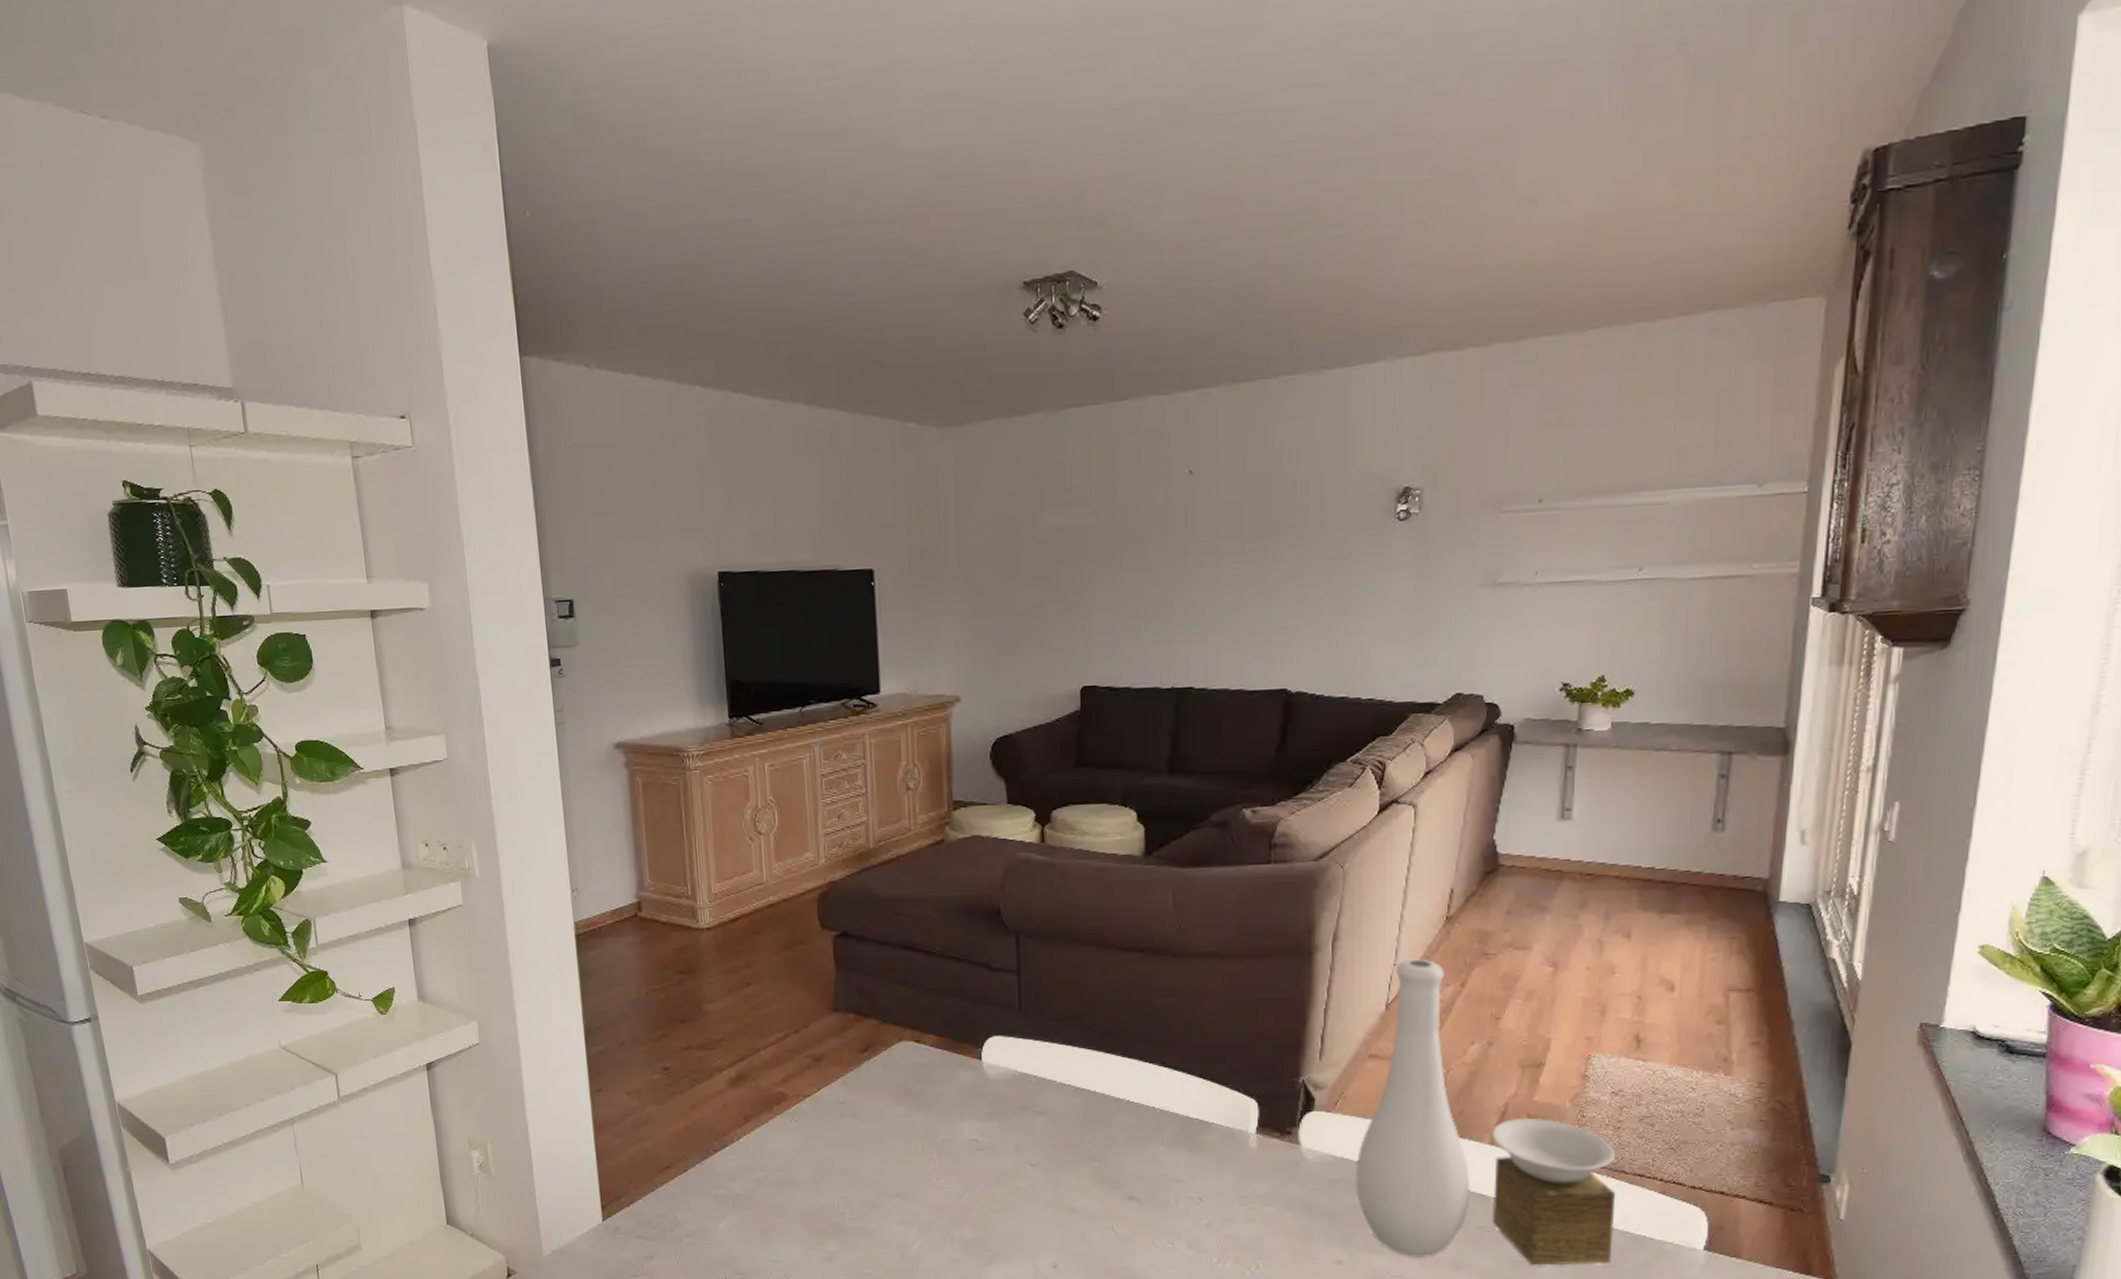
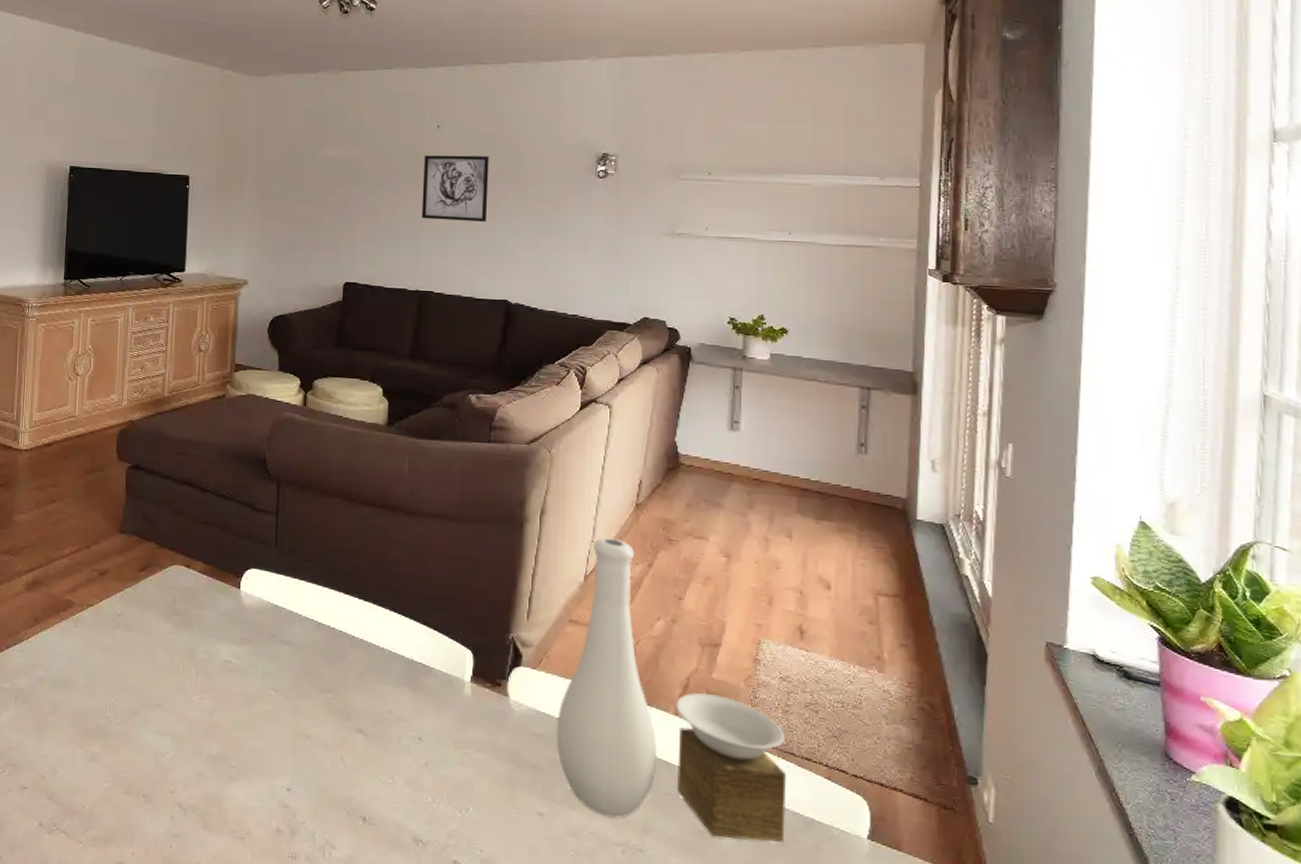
wall art: none [1173,506,1258,596] -> present [421,155,489,222]

